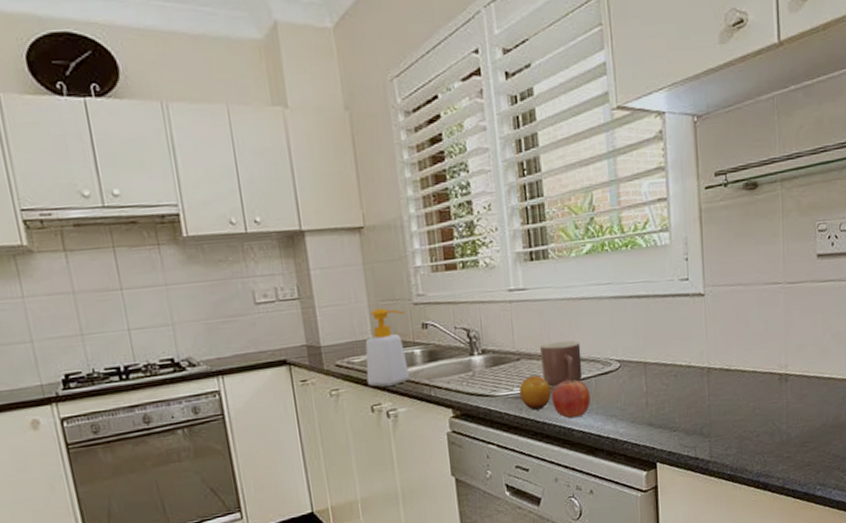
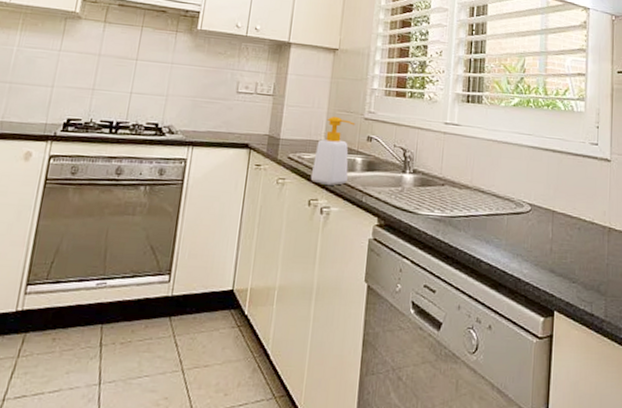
fruit: present [520,375,552,410] -> none [439,202,468,235]
mug: present [539,341,583,389] -> none [462,175,499,218]
fruit: present [551,377,591,419] -> none [466,211,501,250]

